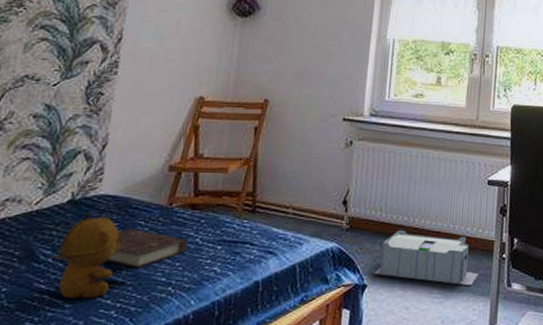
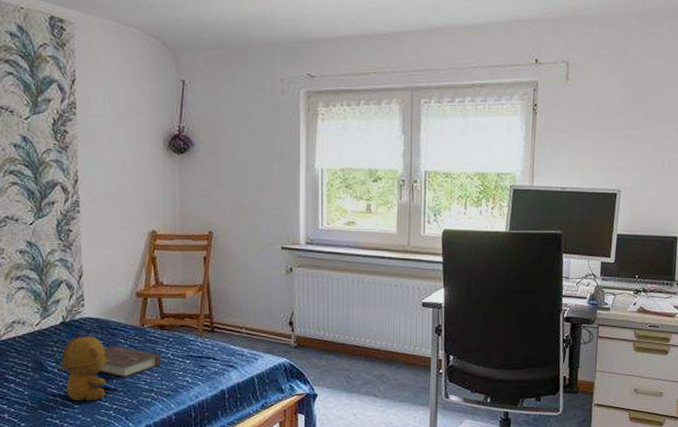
storage bin: present [374,229,478,286] -> none [323,347,418,397]

